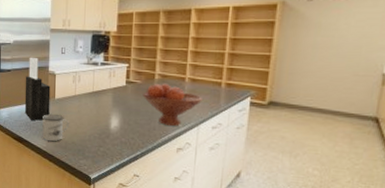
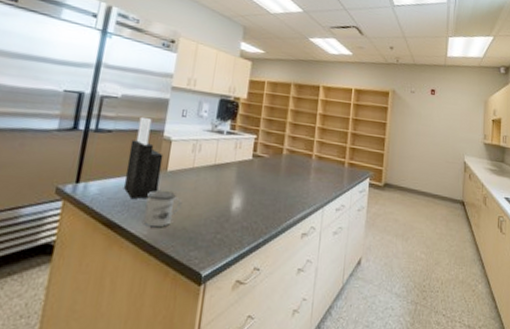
fruit bowl: present [142,83,203,126] -> none [269,159,328,207]

